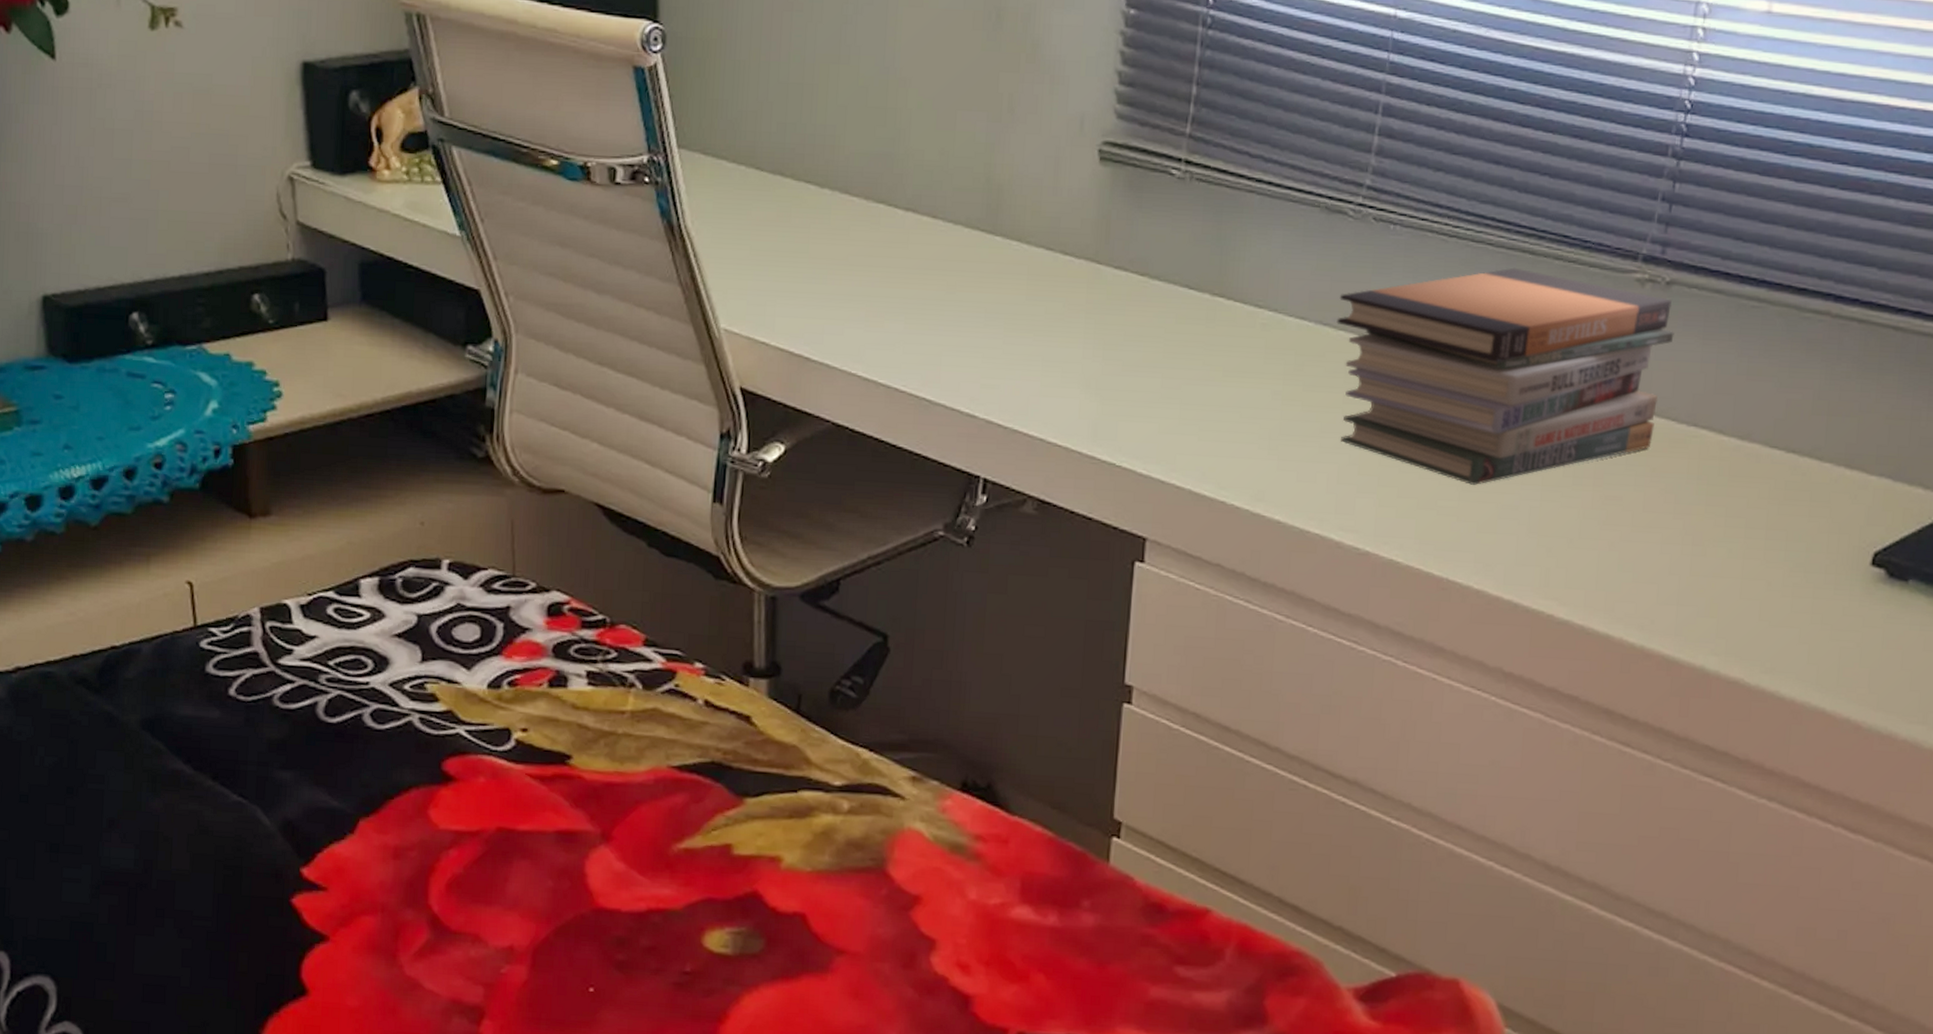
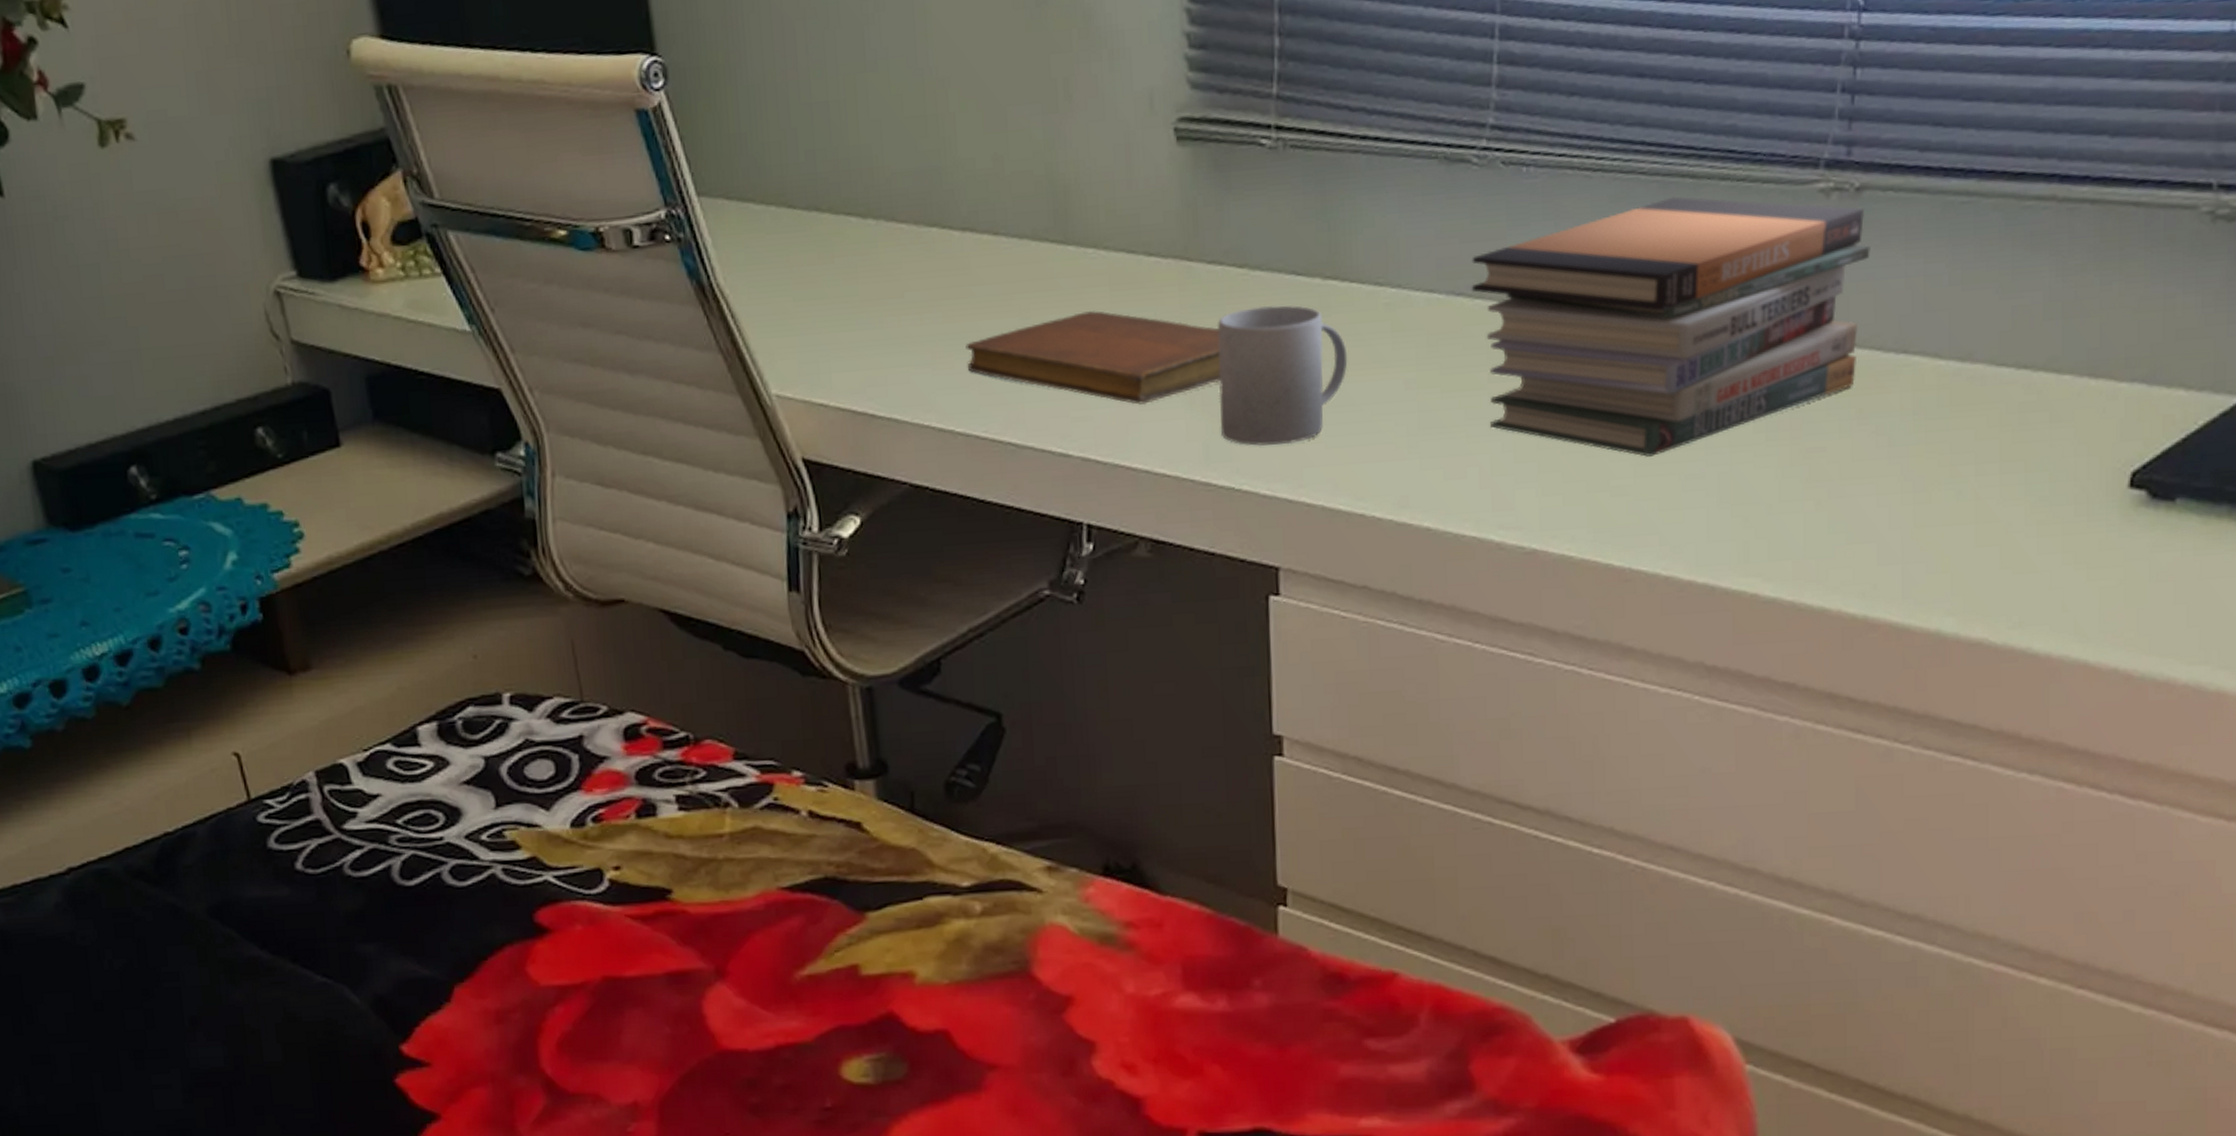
notebook: none [896,294,1118,382] -> present [965,311,1221,406]
mug: none [1108,310,1226,433] -> present [1216,305,1348,447]

